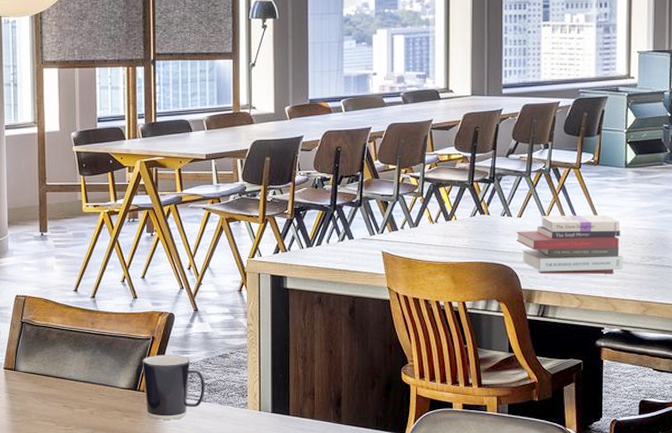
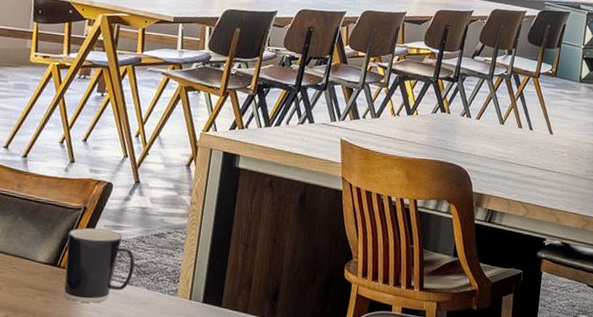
books: present [516,214,623,274] -> none [473,119,570,185]

